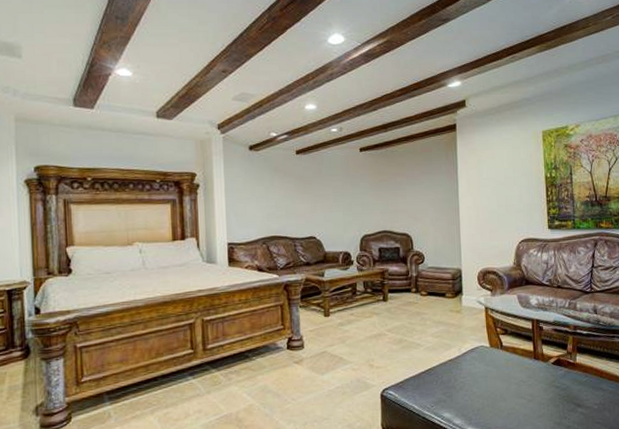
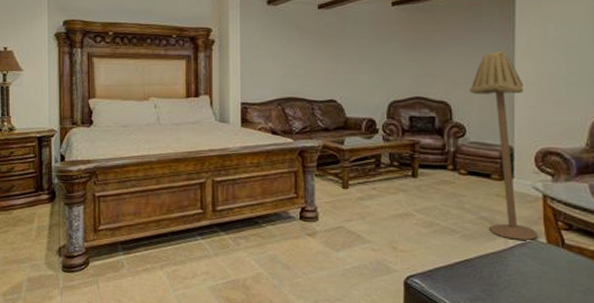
floor lamp: none [425,189,484,347] -> present [469,50,539,240]

